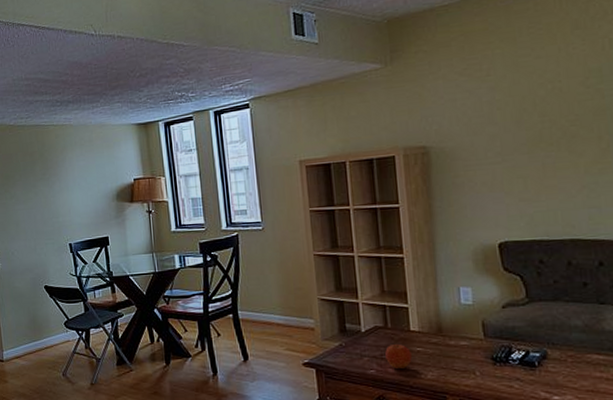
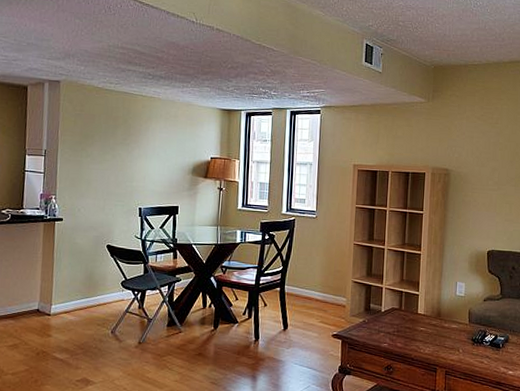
fruit: present [385,344,412,368] -> none [397,324,416,344]

